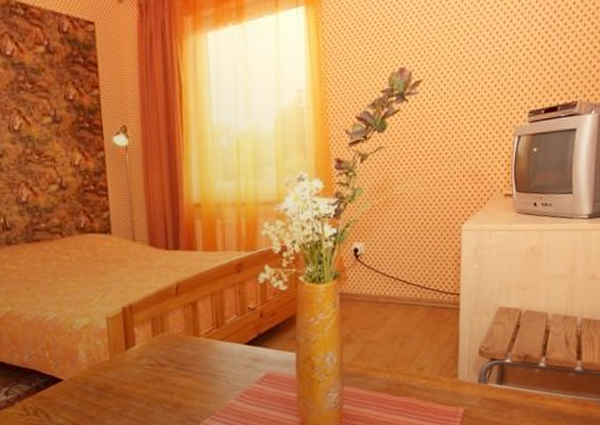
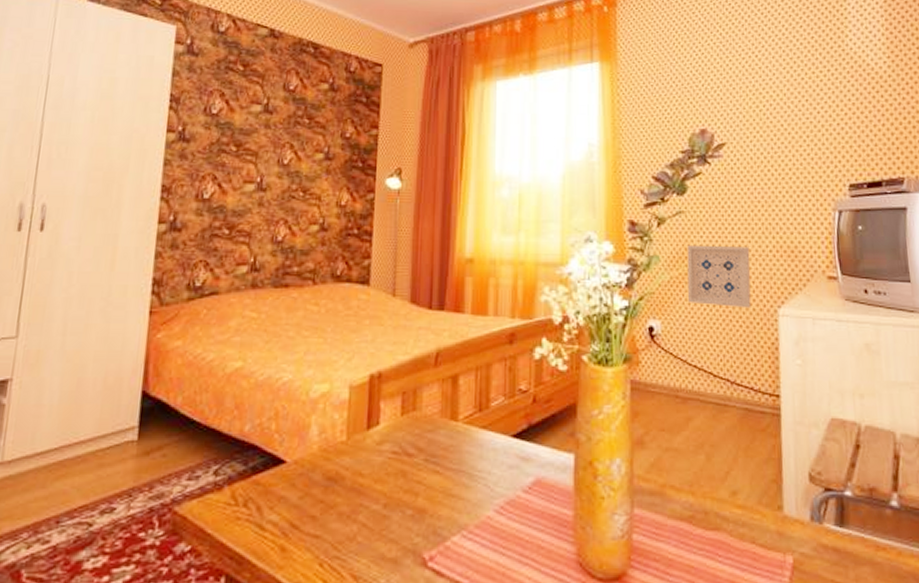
wall art: none [386,174,440,227] -> present [687,244,751,309]

